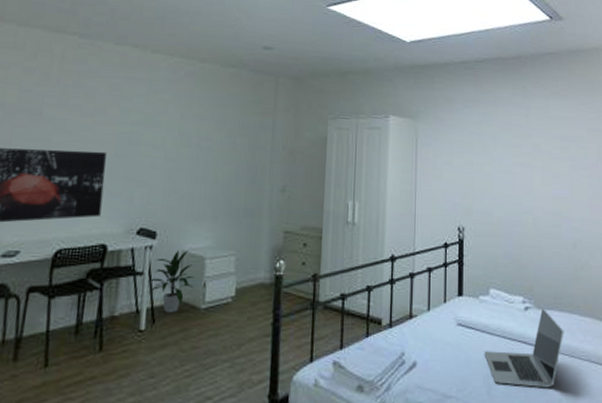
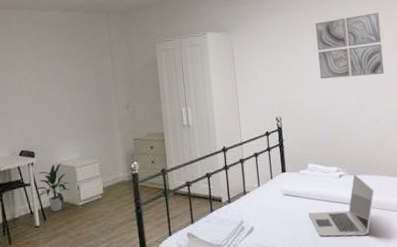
wall art: none [513,120,586,193] -> present [315,12,385,80]

